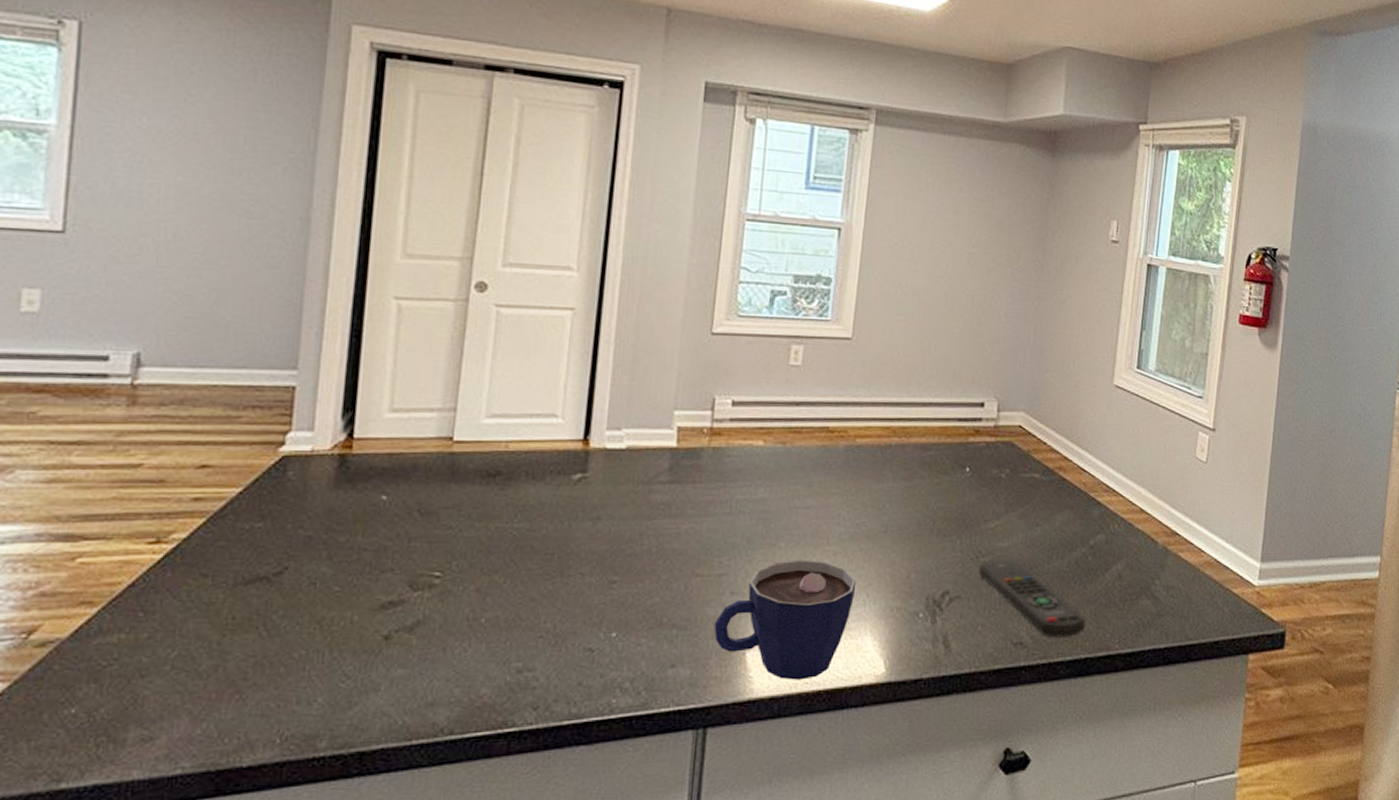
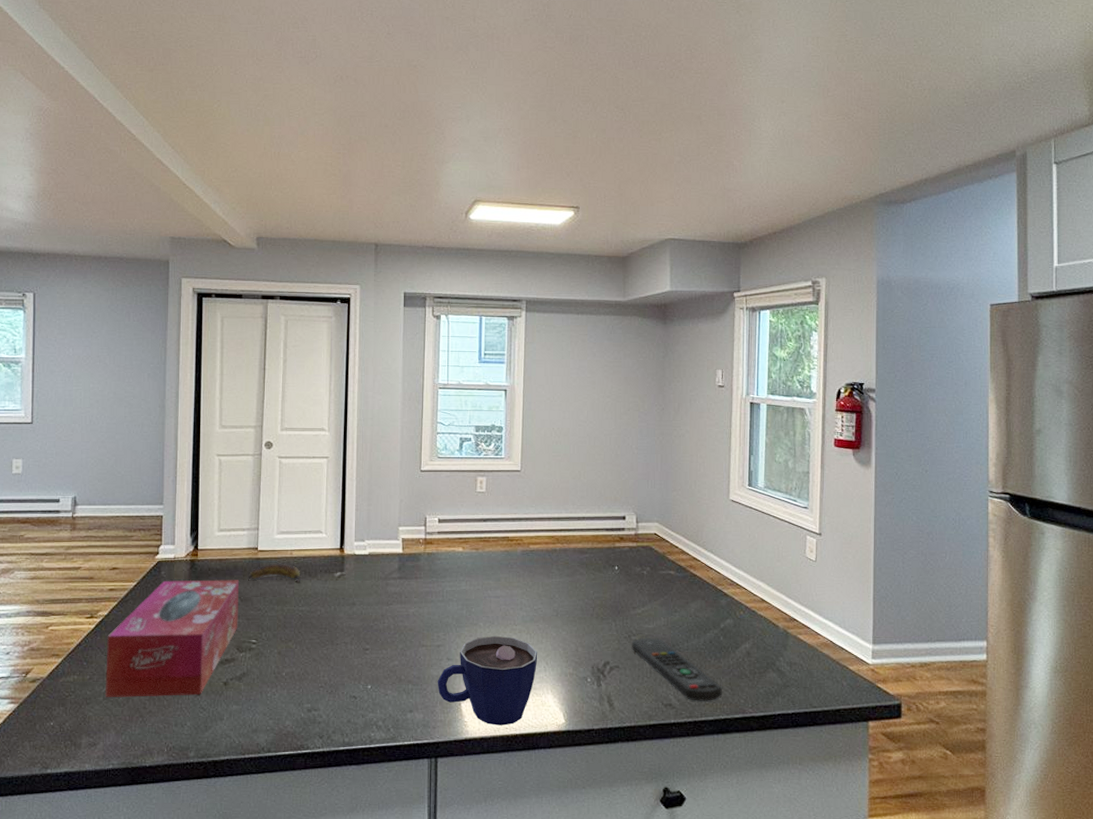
tissue box: none [174,483,420,665] -> present [104,579,240,697]
banana: none [434,459,520,488] -> present [248,563,301,582]

